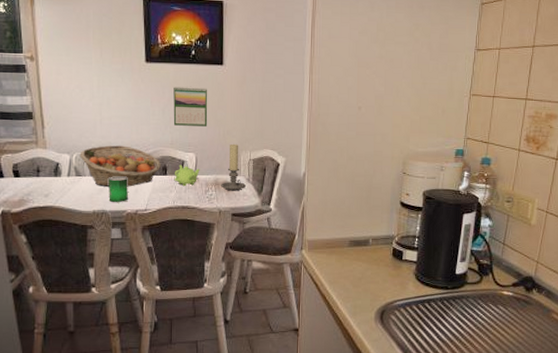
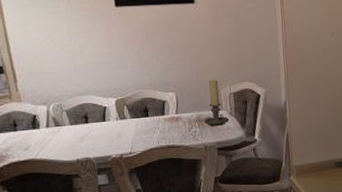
fruit basket: present [79,145,161,187] -> none [56,91,142,134]
beverage can: present [109,176,128,203] -> none [89,122,111,150]
calendar: present [173,87,208,126] -> none [146,27,185,67]
teapot: present [174,164,200,187] -> none [156,105,182,126]

